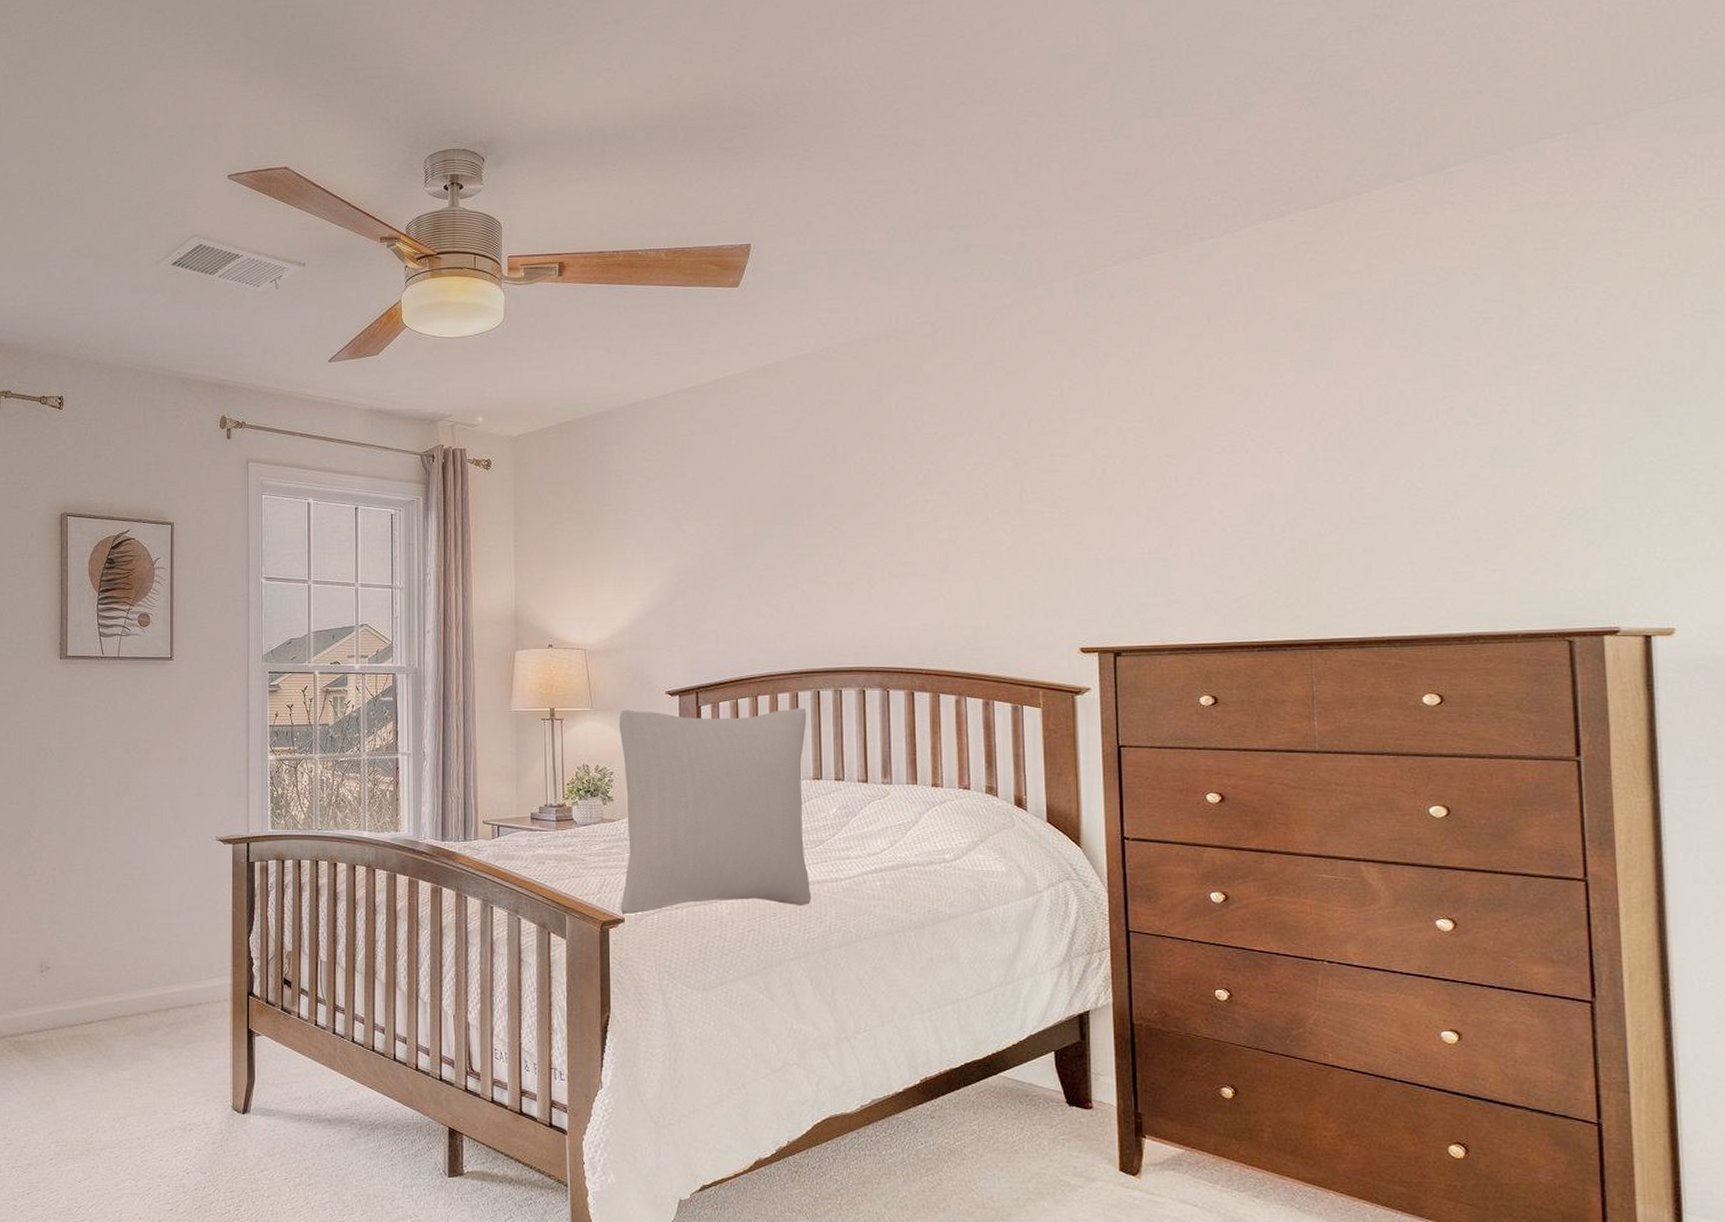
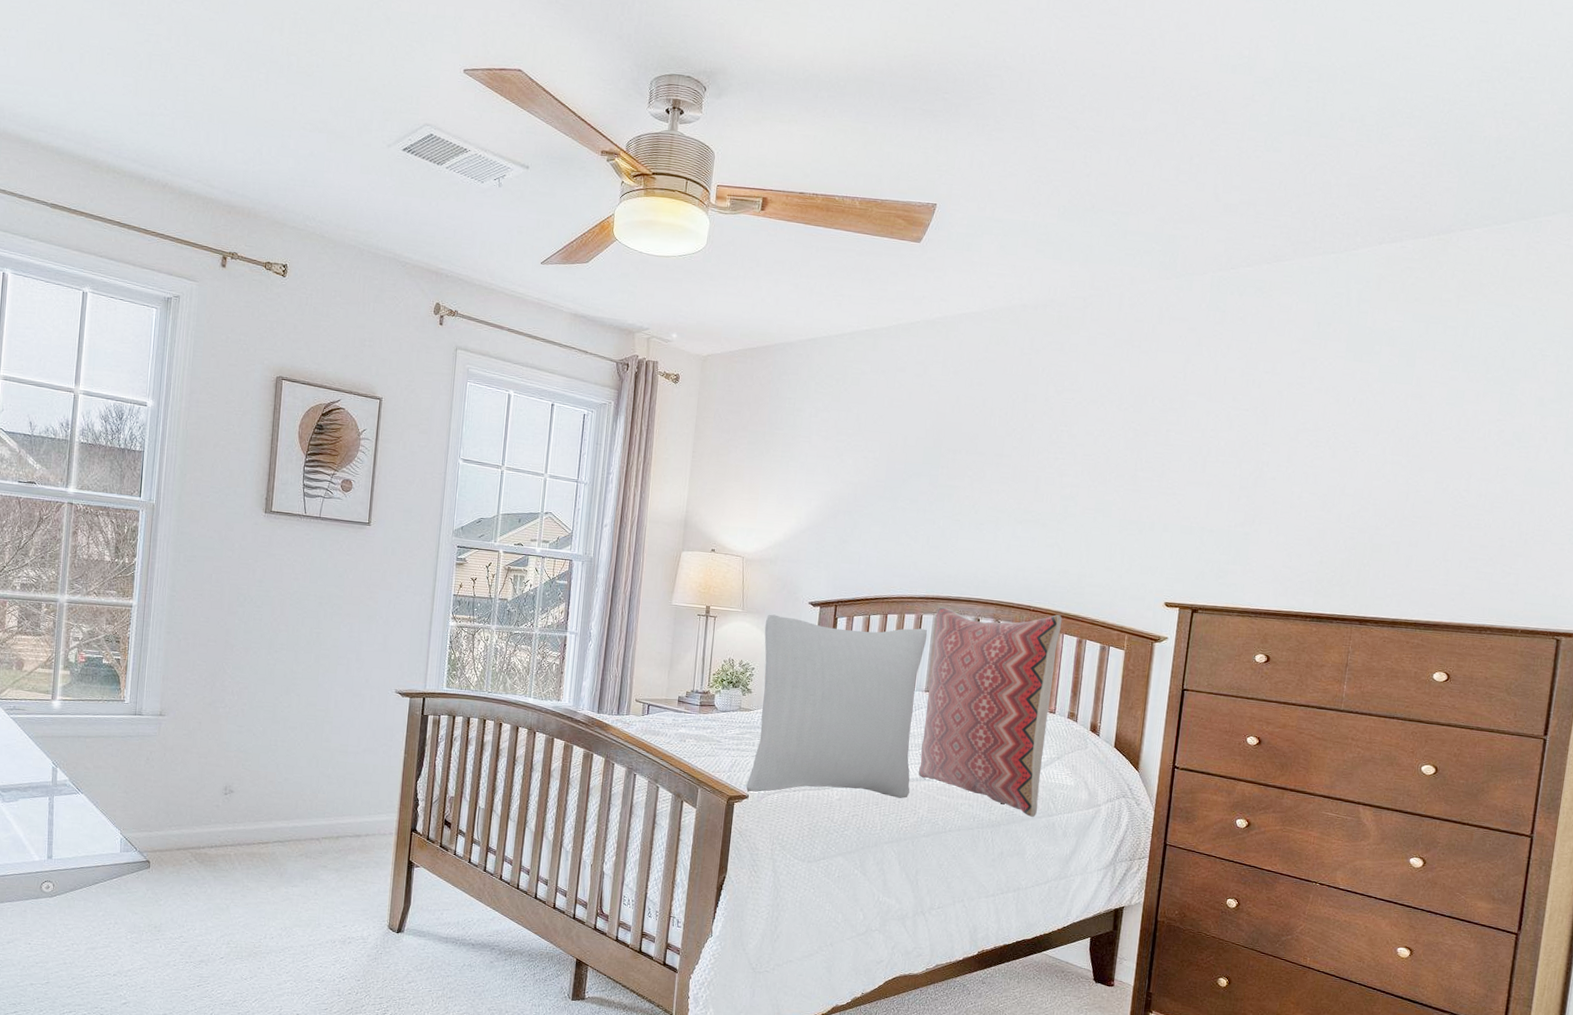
pillow: none [814,676,967,913] -> present [918,606,1062,817]

